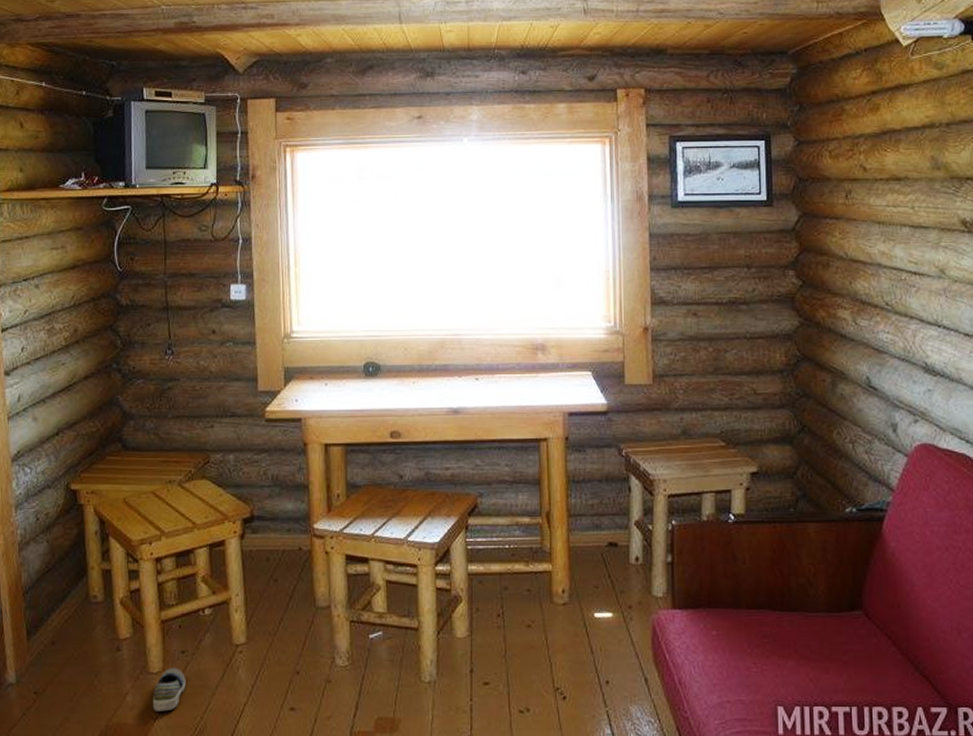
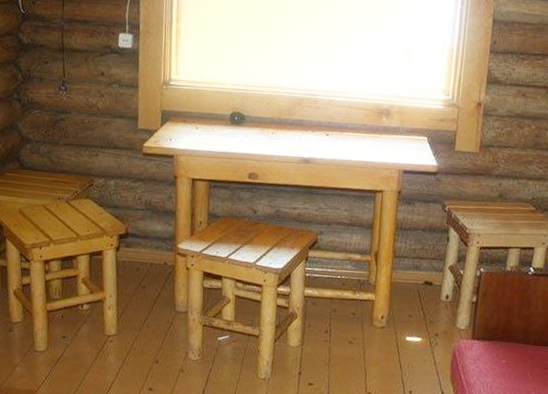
shoe: present [152,667,186,712] -> none [37,348,65,382]

